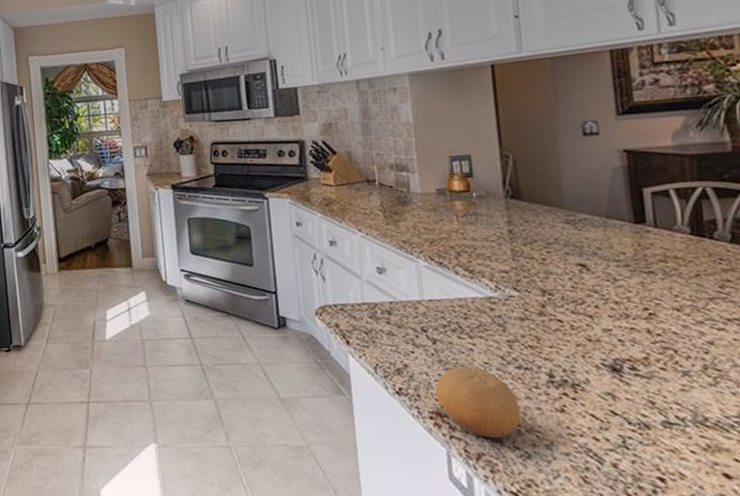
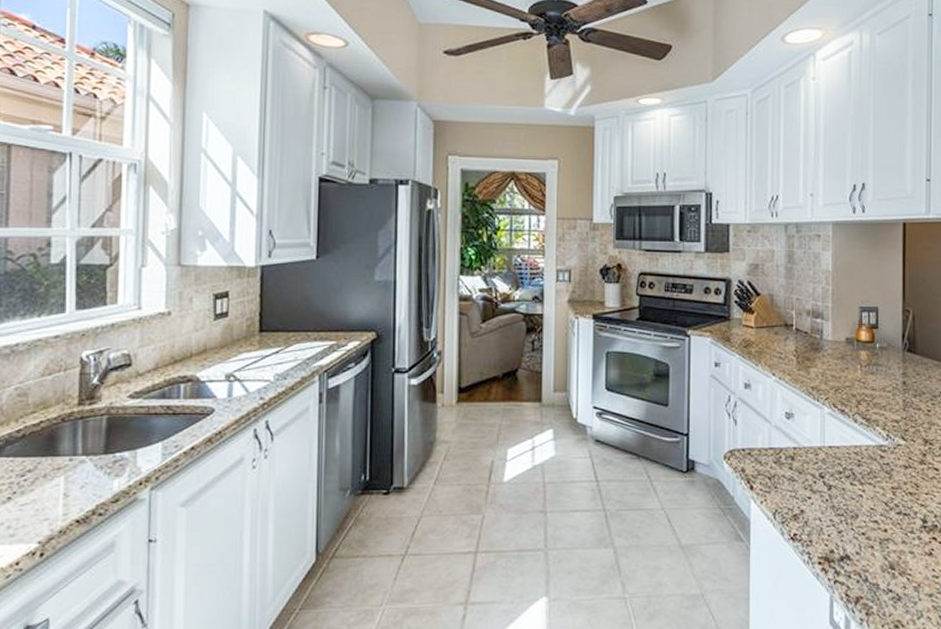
fruit: present [435,366,522,439] -> none [826,512,897,582]

